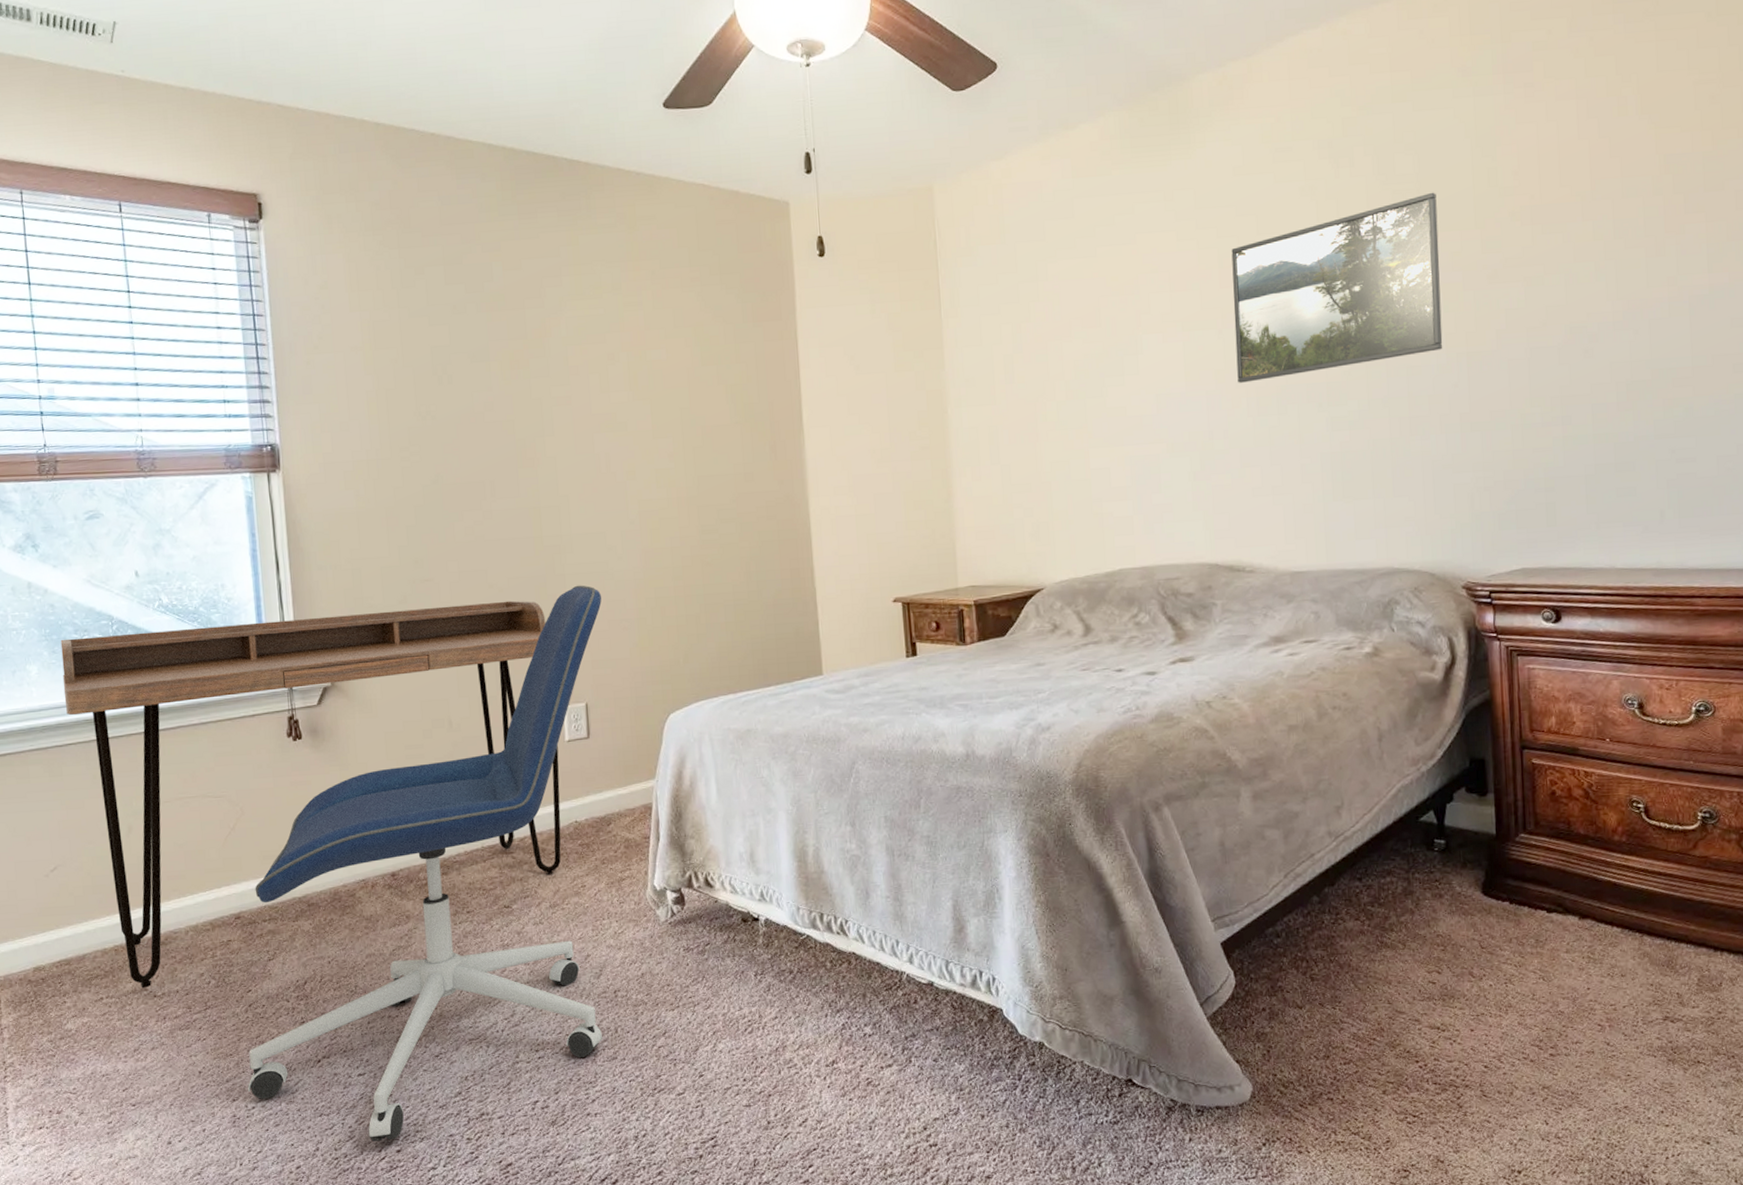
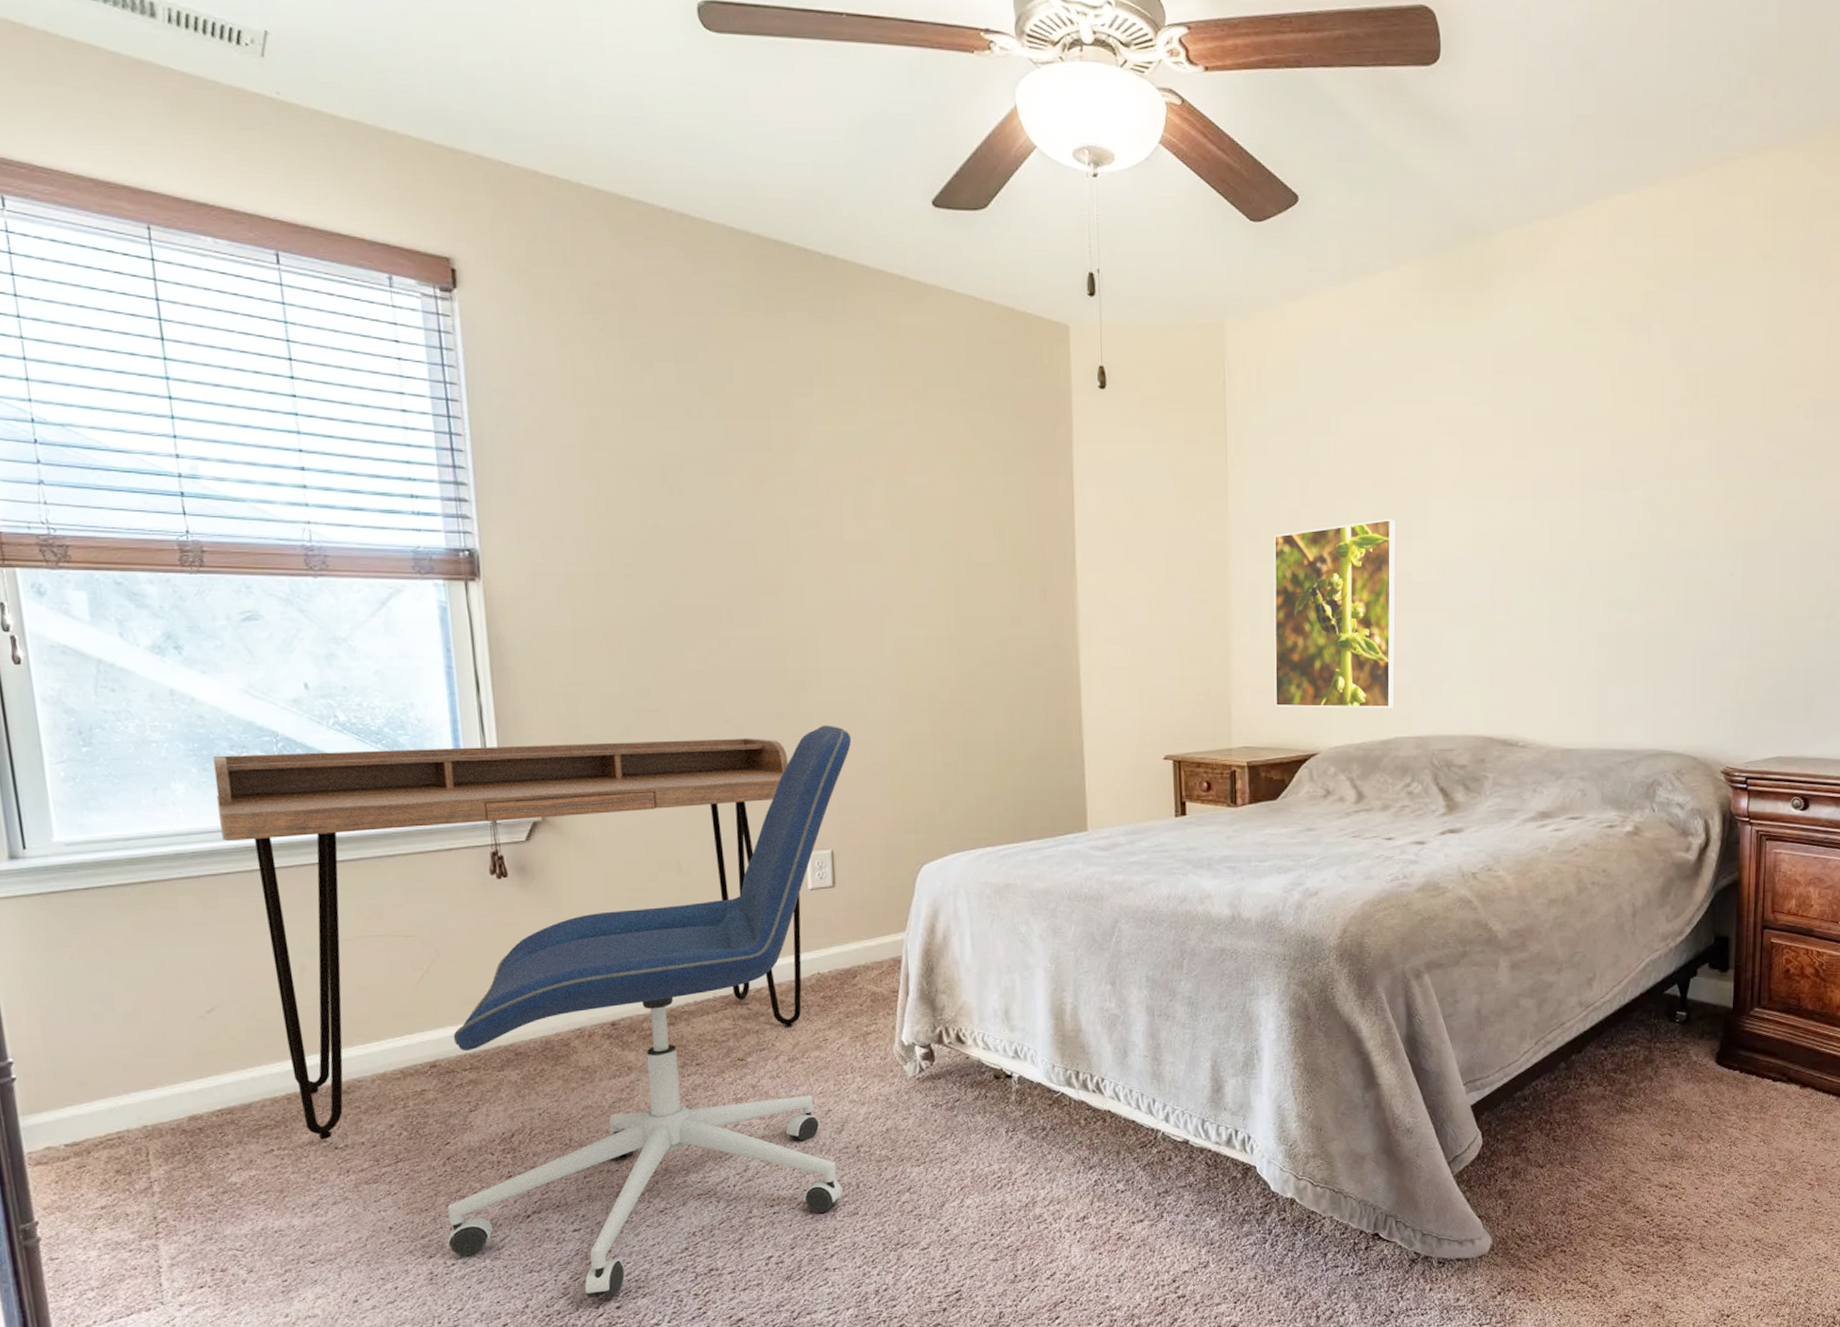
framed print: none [989,356,1117,546] -> present [1273,519,1396,708]
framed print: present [1231,192,1443,383] -> none [1523,377,1728,556]

